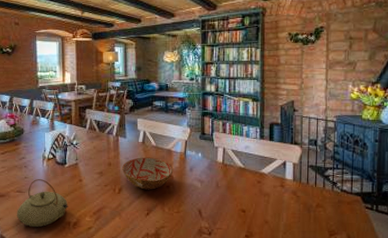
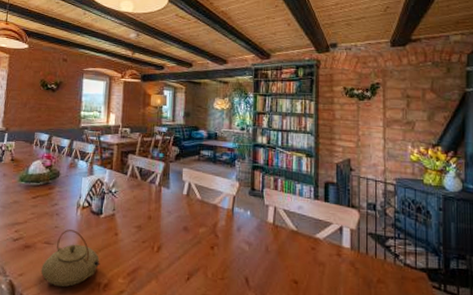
bowl: present [122,157,174,190] -> none [163,211,219,250]

